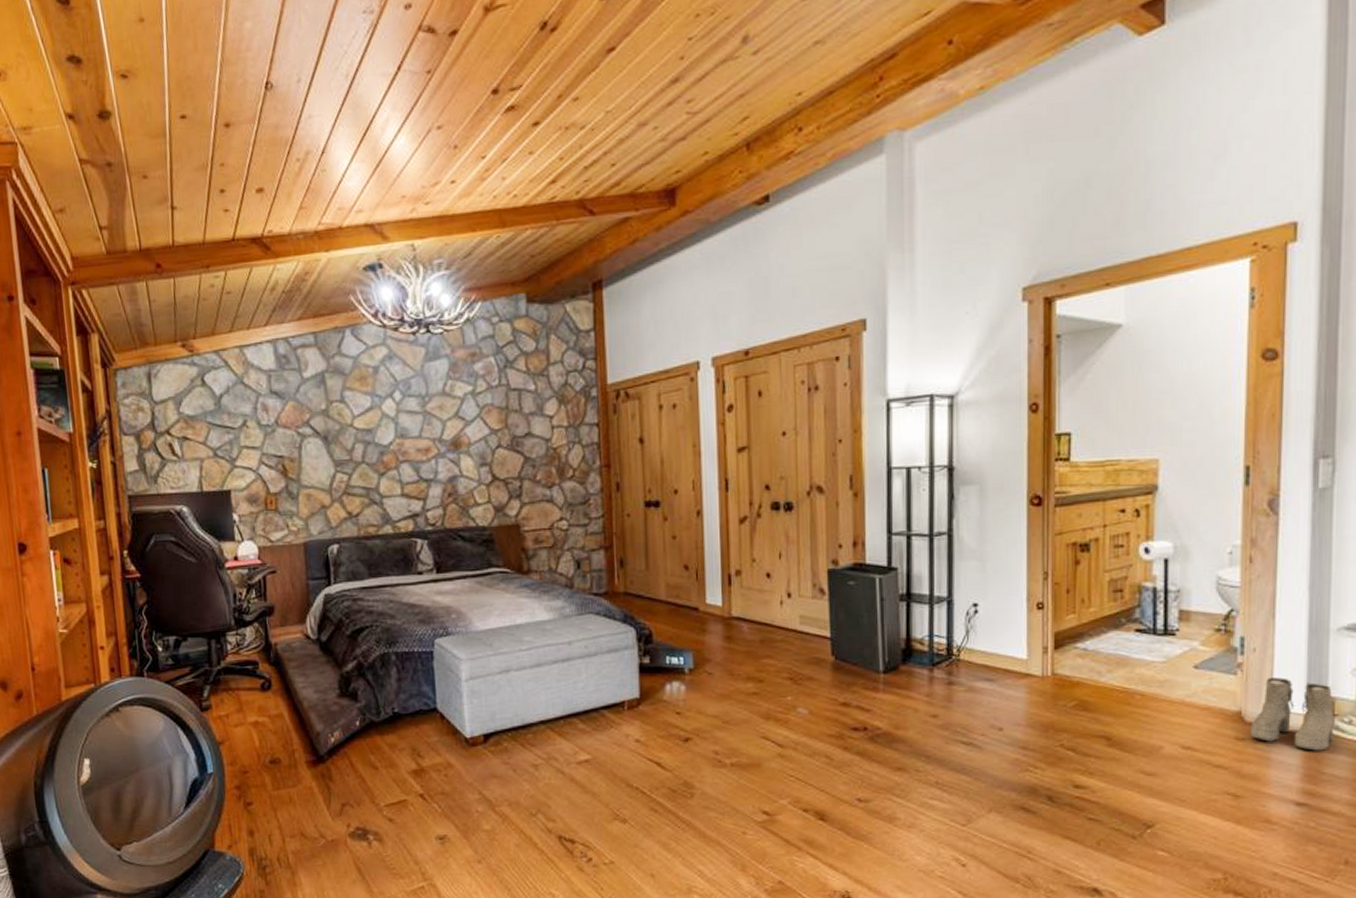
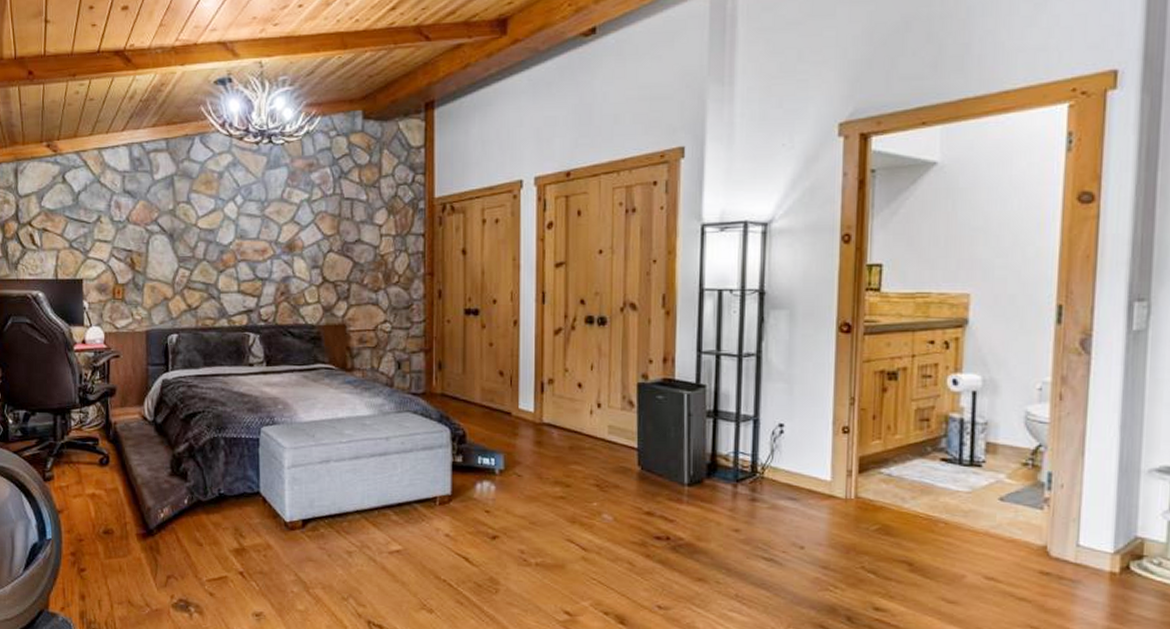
boots: present [1251,678,1336,751] -> none [1056,515,1145,591]

